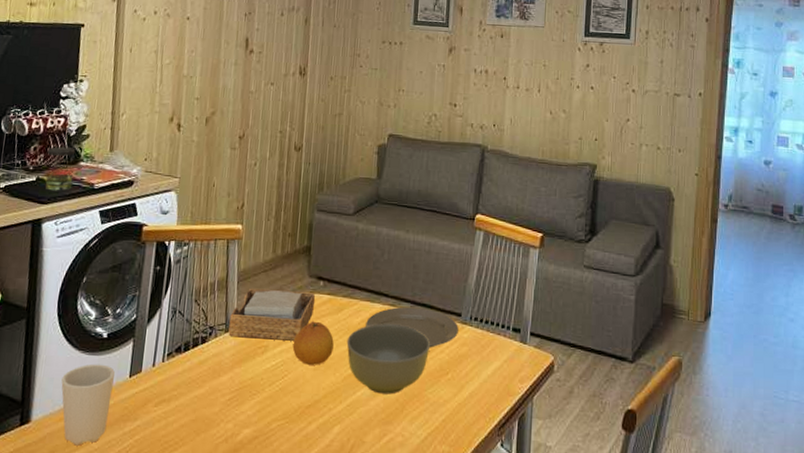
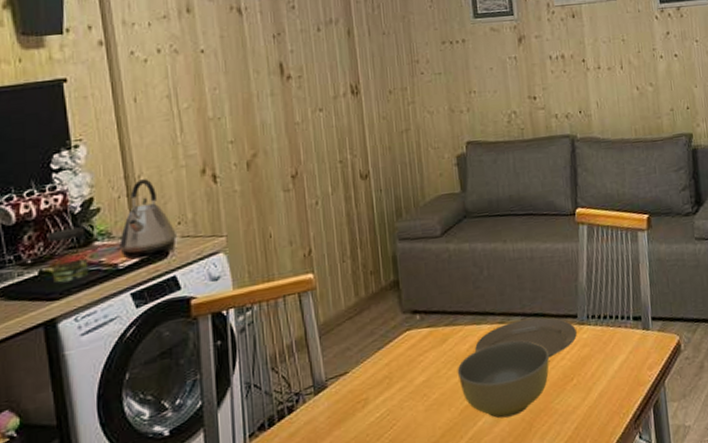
kettle: none [98,117,142,185] -> present [119,179,177,260]
napkin holder: present [228,288,316,341] -> none [317,329,415,398]
fruit: present [292,321,334,365] -> none [396,359,444,408]

